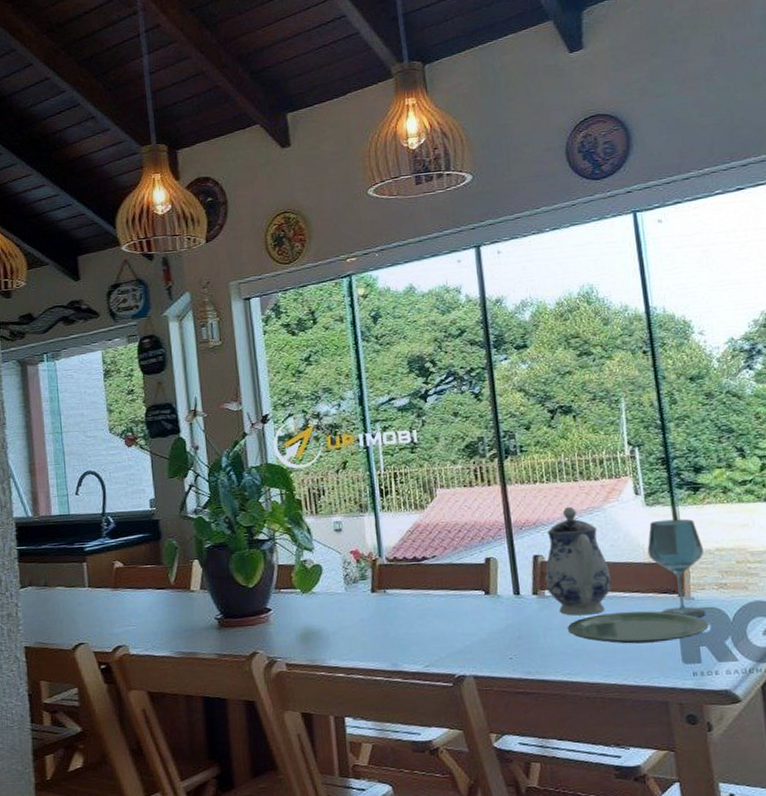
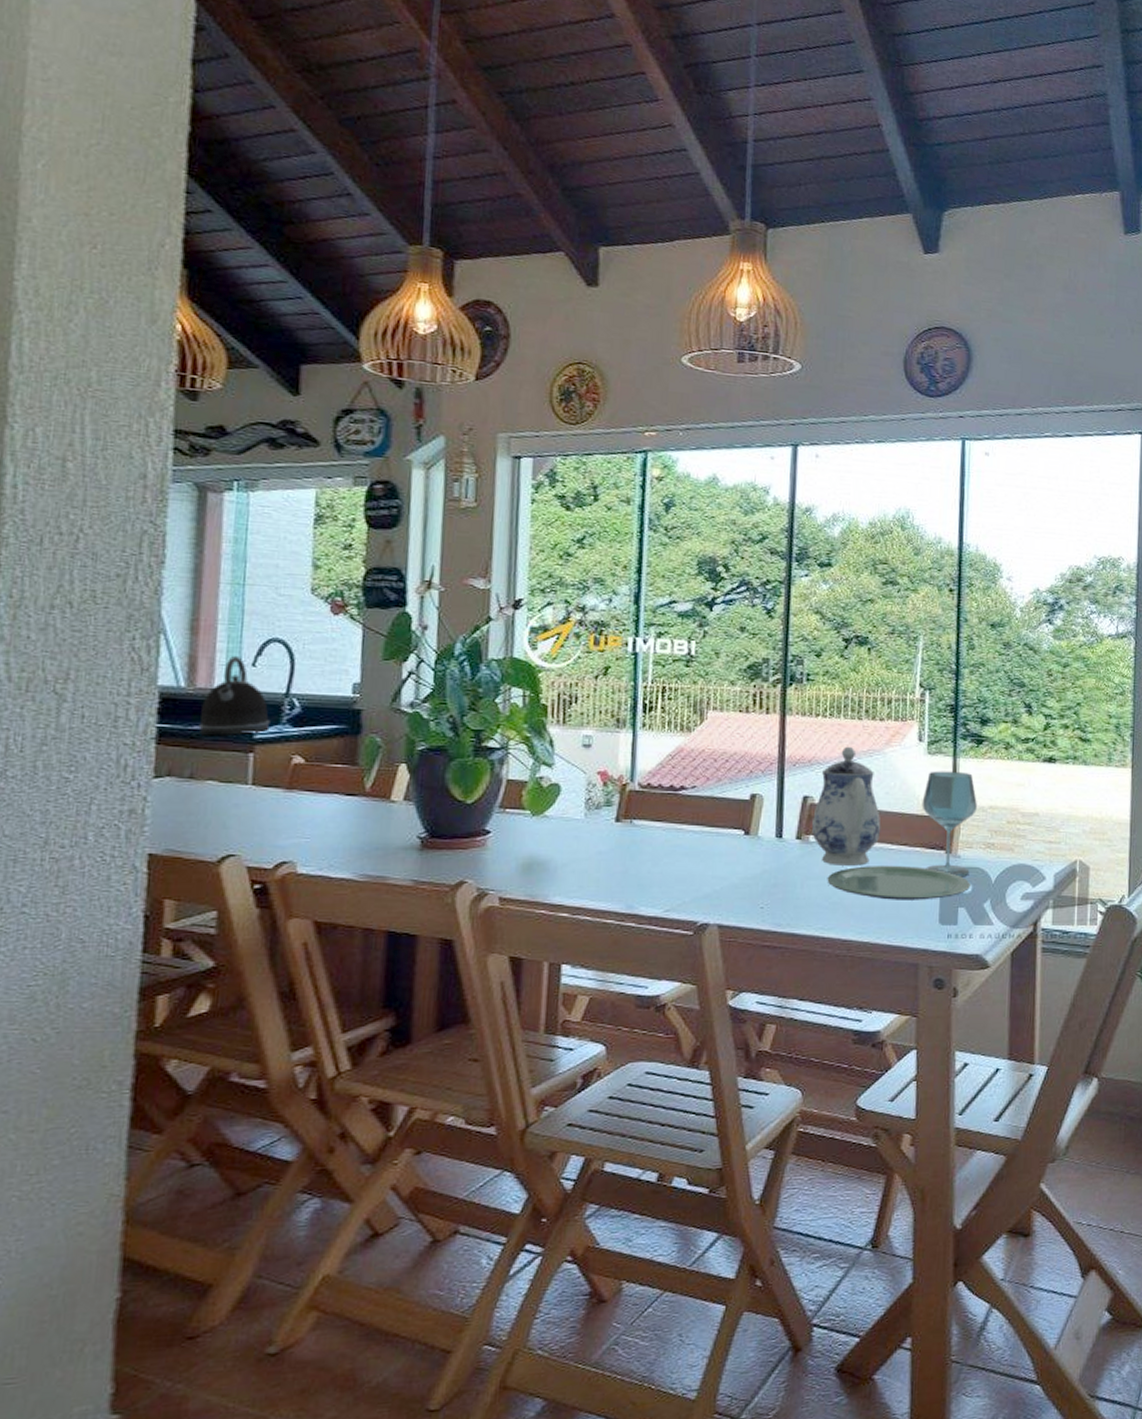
kettle: none [45,489,95,552] -> present [198,656,271,735]

